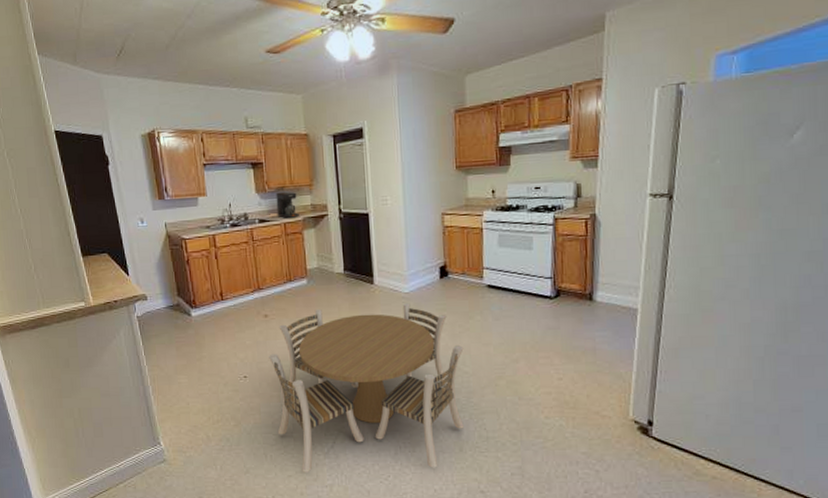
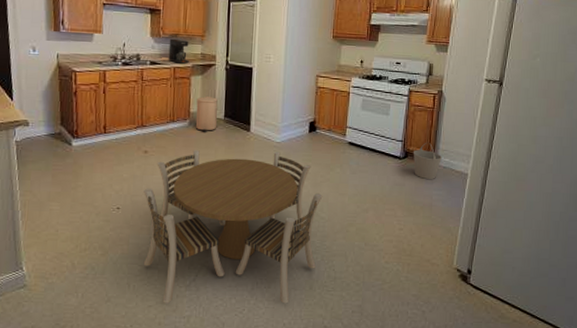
pedal bin: none [312,249,337,289] -> present [195,95,218,132]
bucket: none [566,276,604,320] -> present [413,142,443,180]

